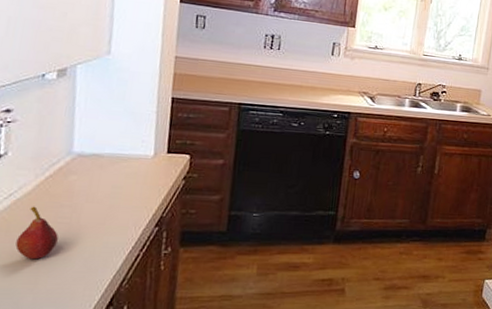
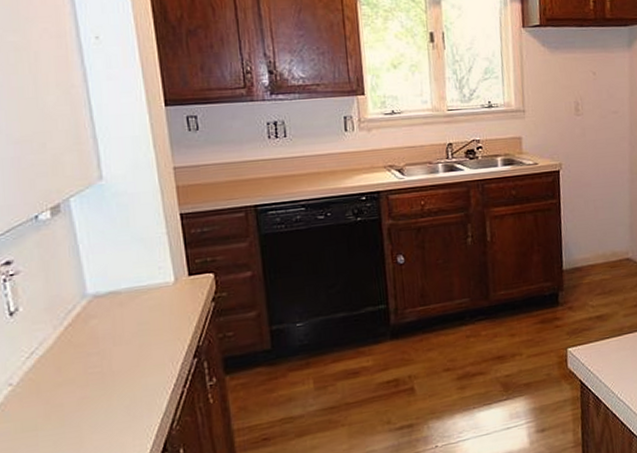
fruit: present [15,206,58,260] -> none [50,360,93,419]

